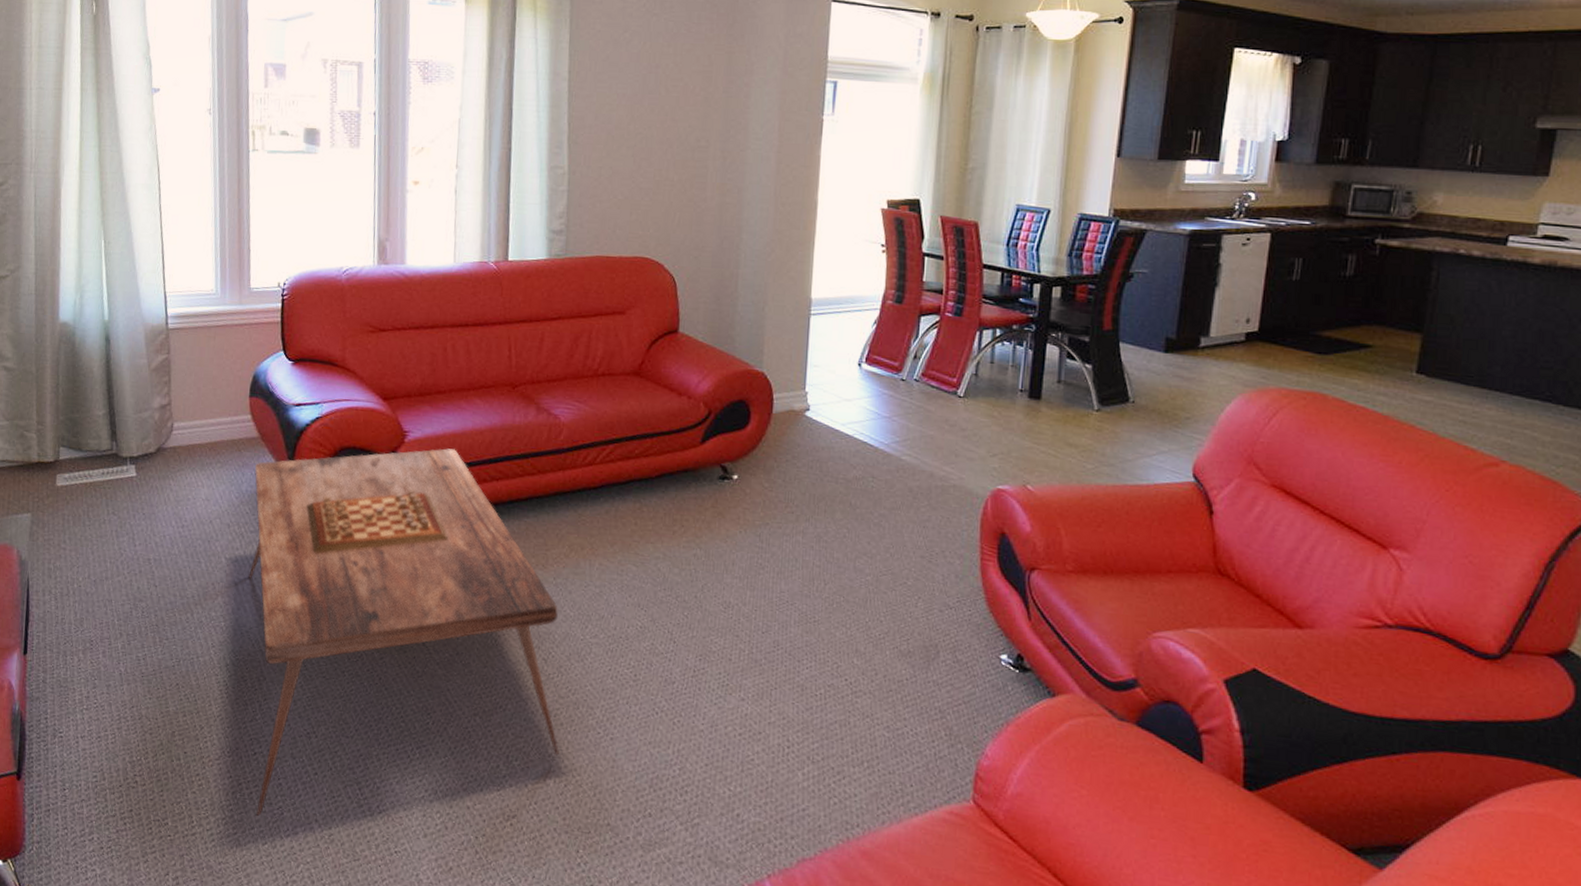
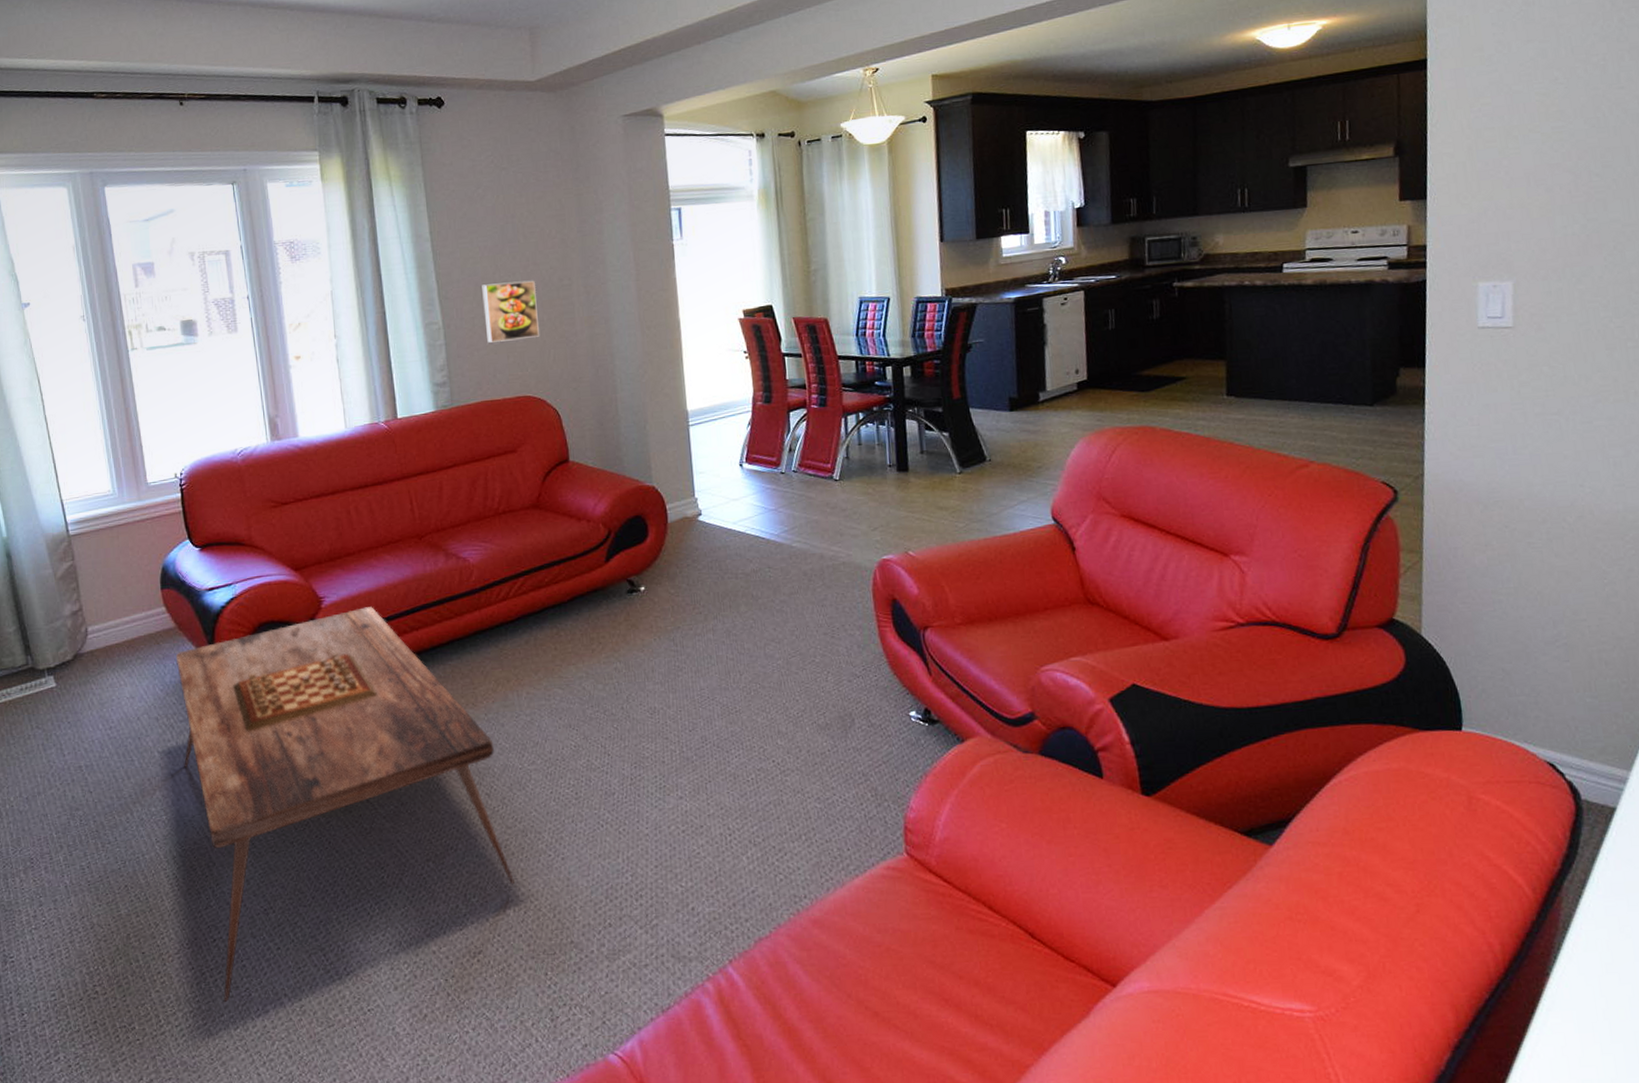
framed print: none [612,134,670,197] -> present [482,280,539,343]

